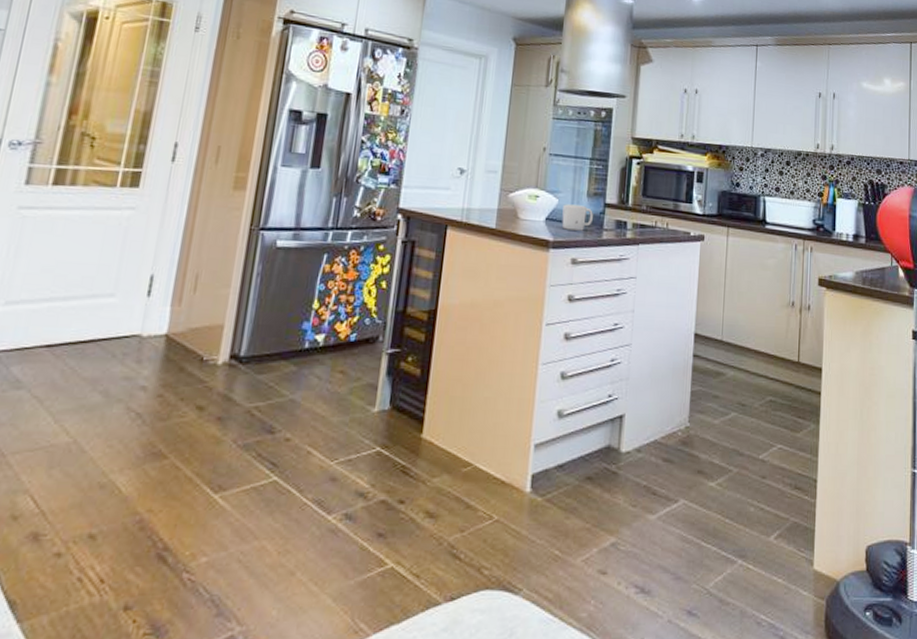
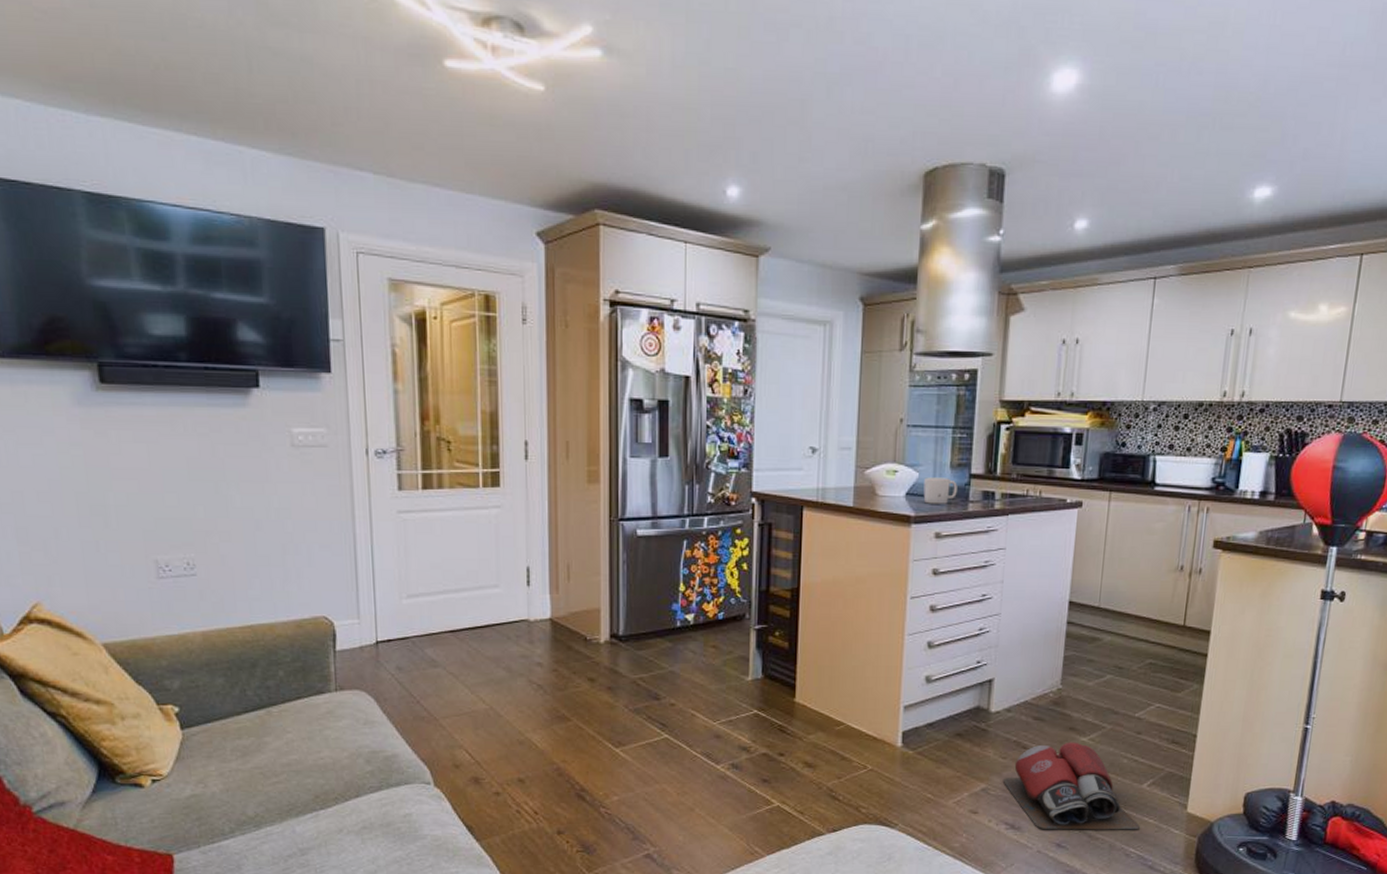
boxing gloves: none [632,487,769,593] -> present [1002,742,1140,830]

